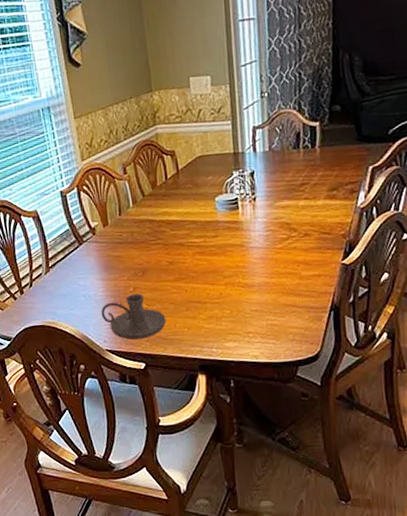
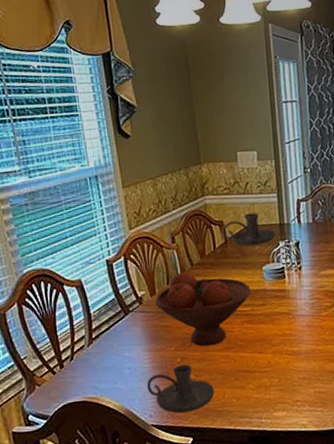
fruit bowl: none [108,203,203,277] -> present [155,272,251,347]
candle holder: none [174,141,230,176] -> present [222,213,276,246]

